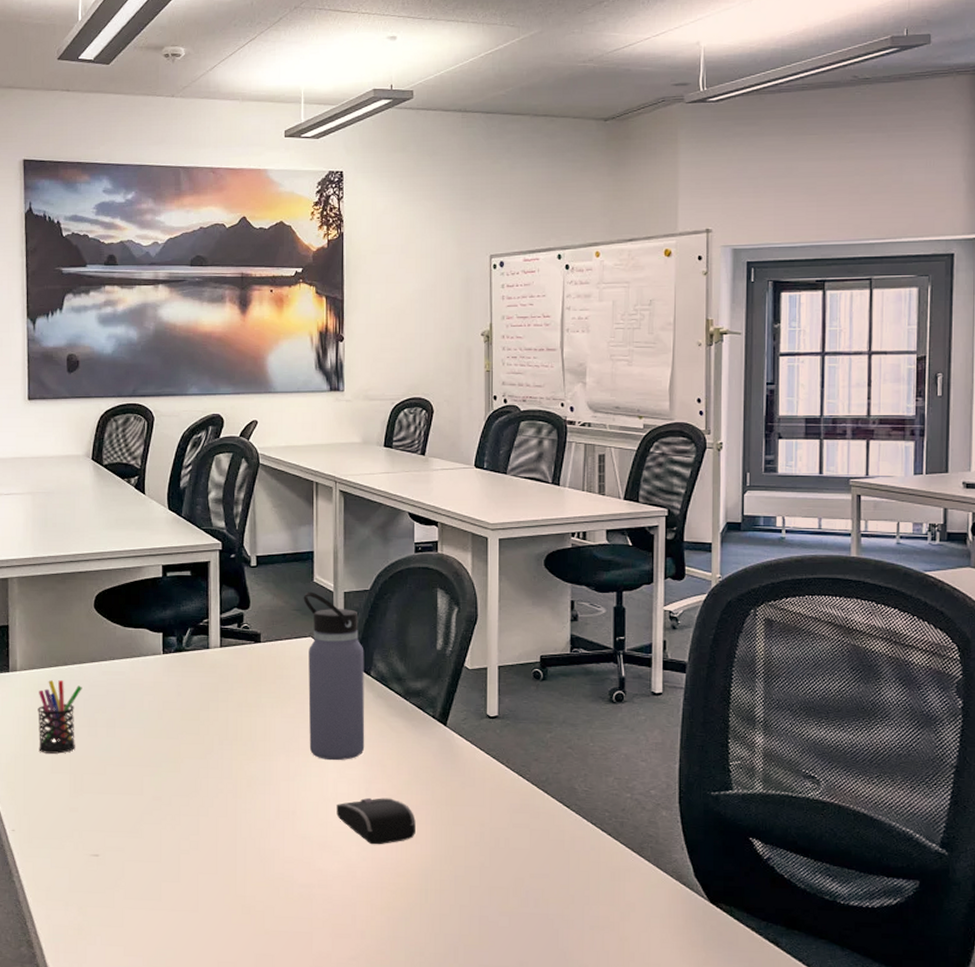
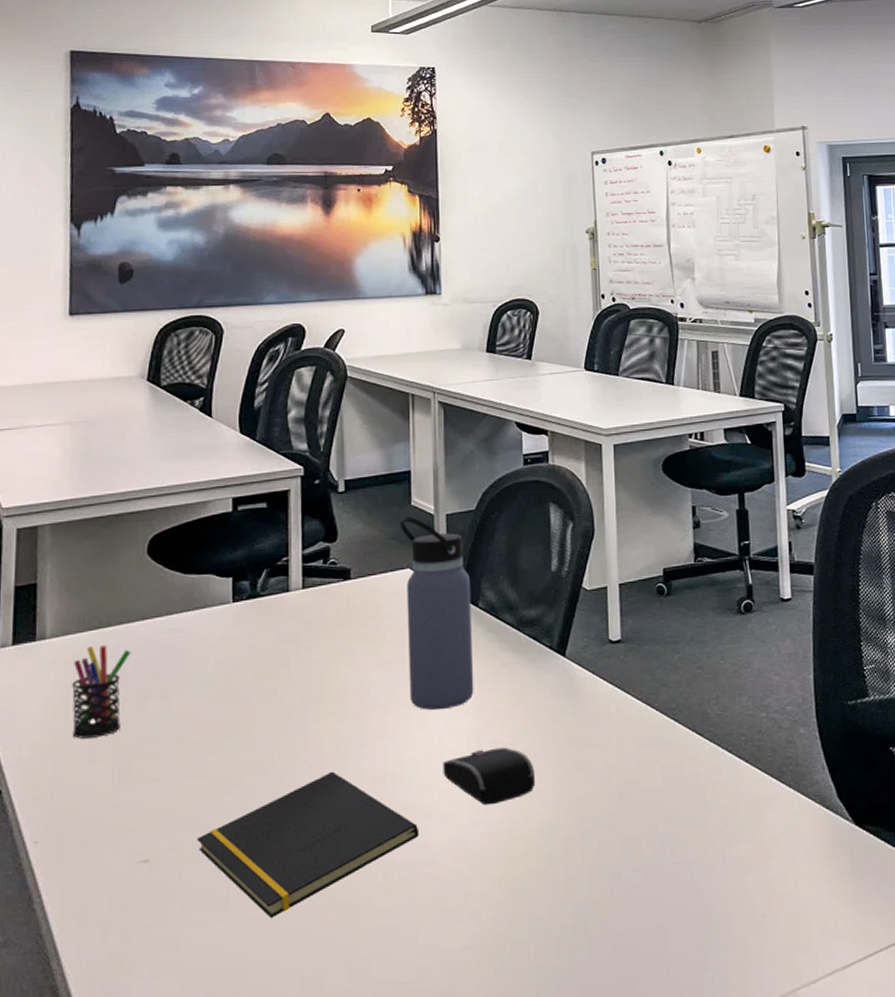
notepad: none [136,801,316,913] -> present [197,771,420,919]

